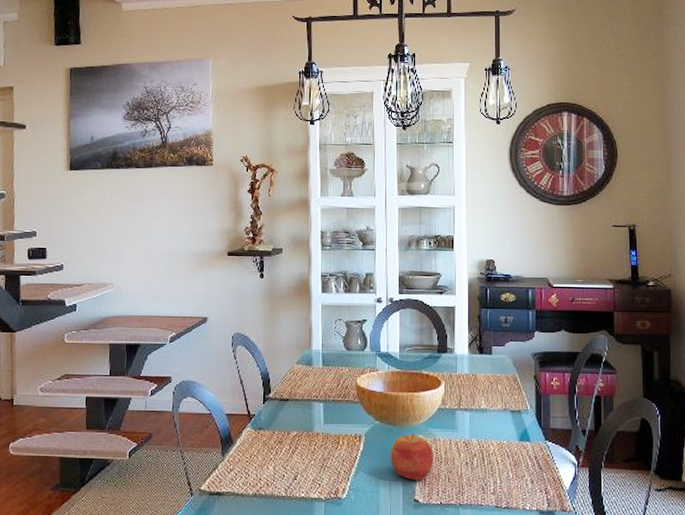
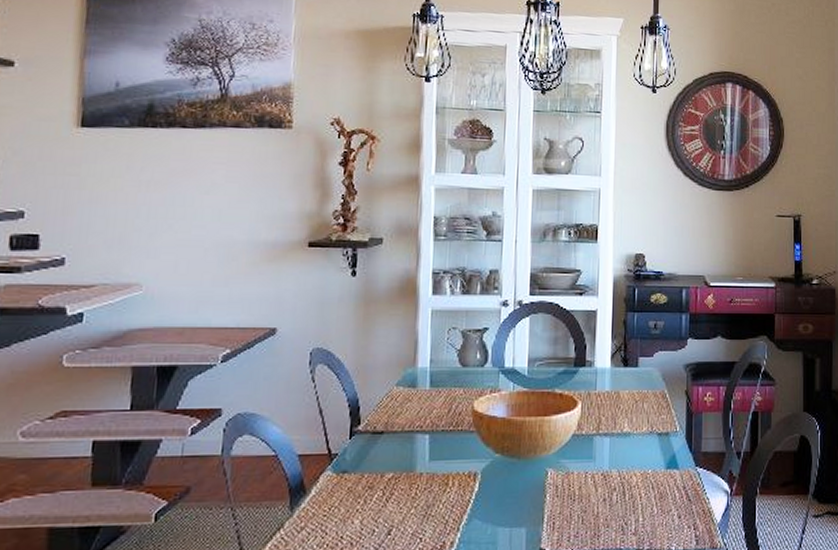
apple: present [390,434,434,481] -> none [512,467,566,525]

